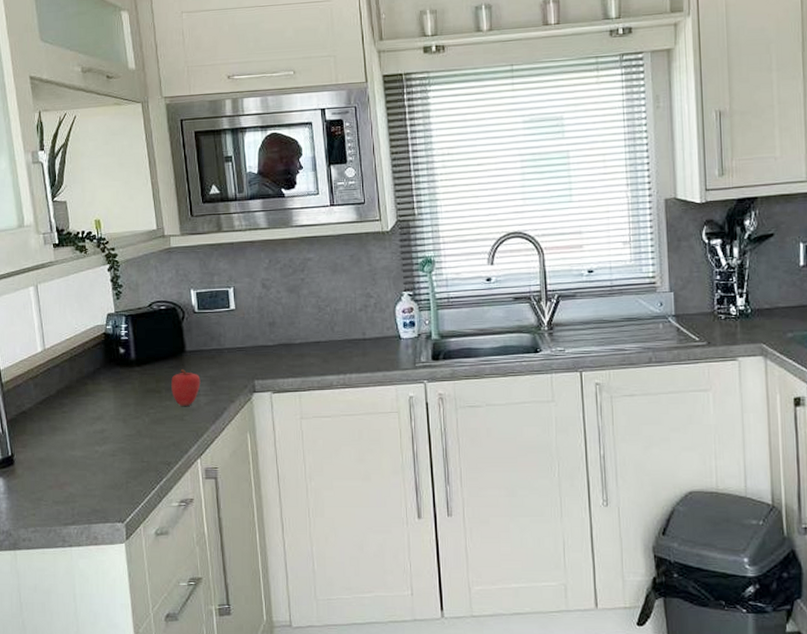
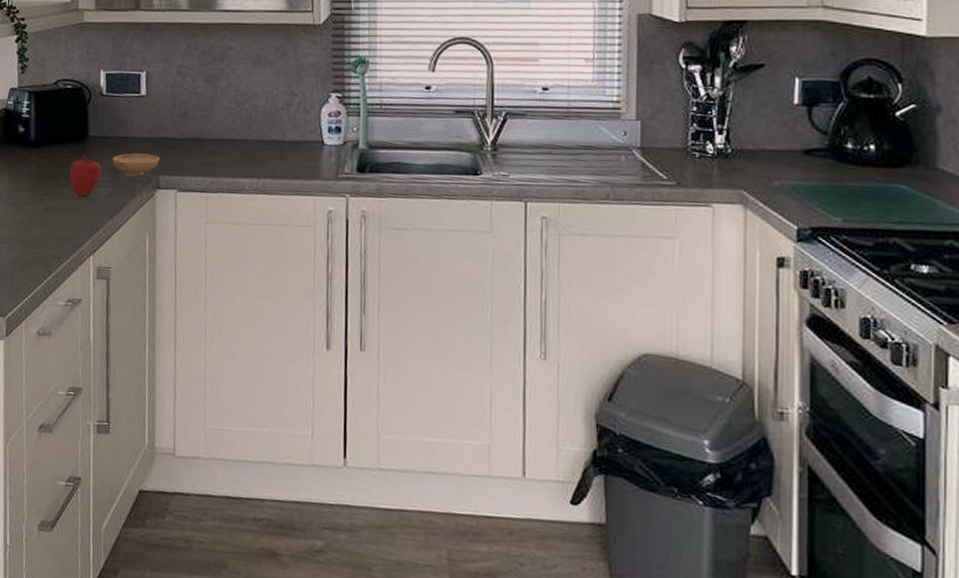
bowl: none [209,362,254,384] -> present [112,153,160,177]

